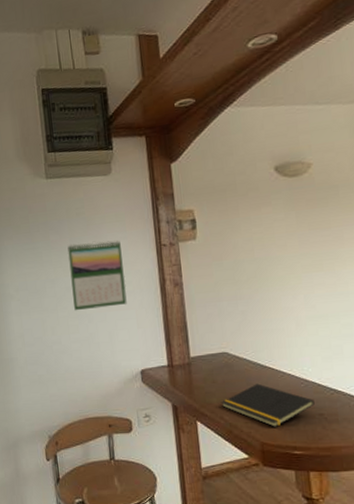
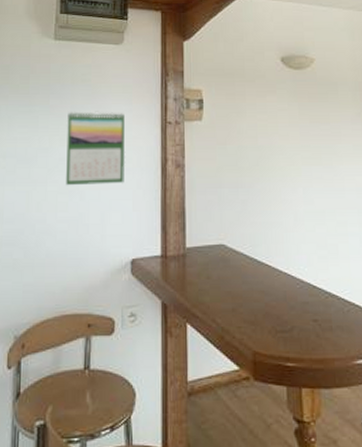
notepad: present [220,383,315,427] -> none [214,282,309,334]

